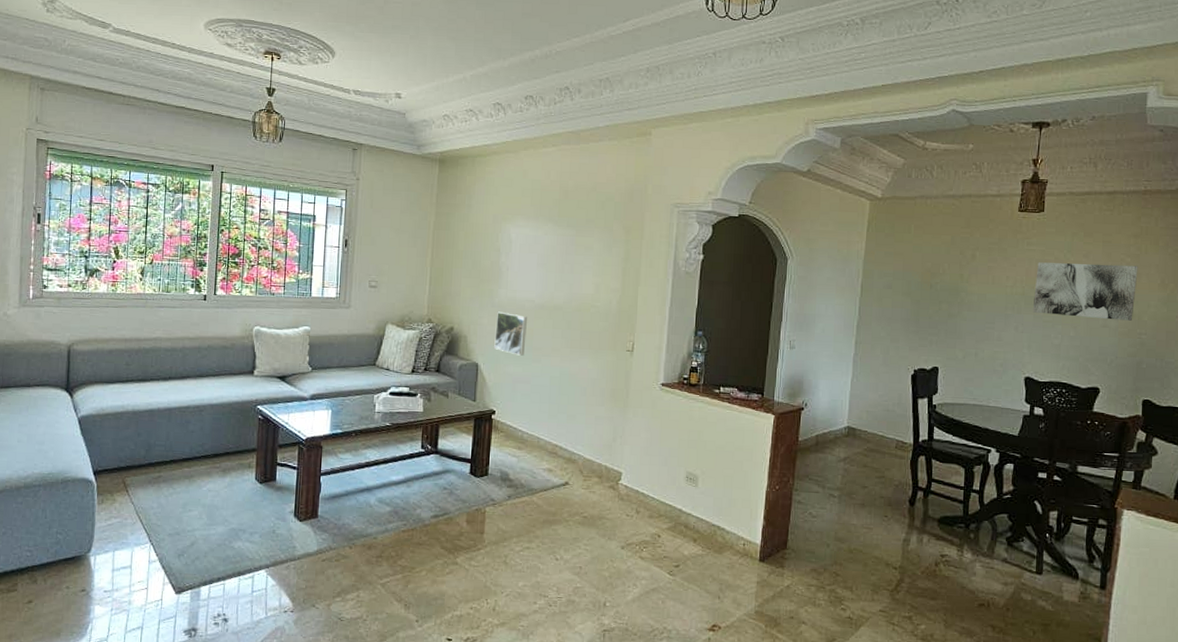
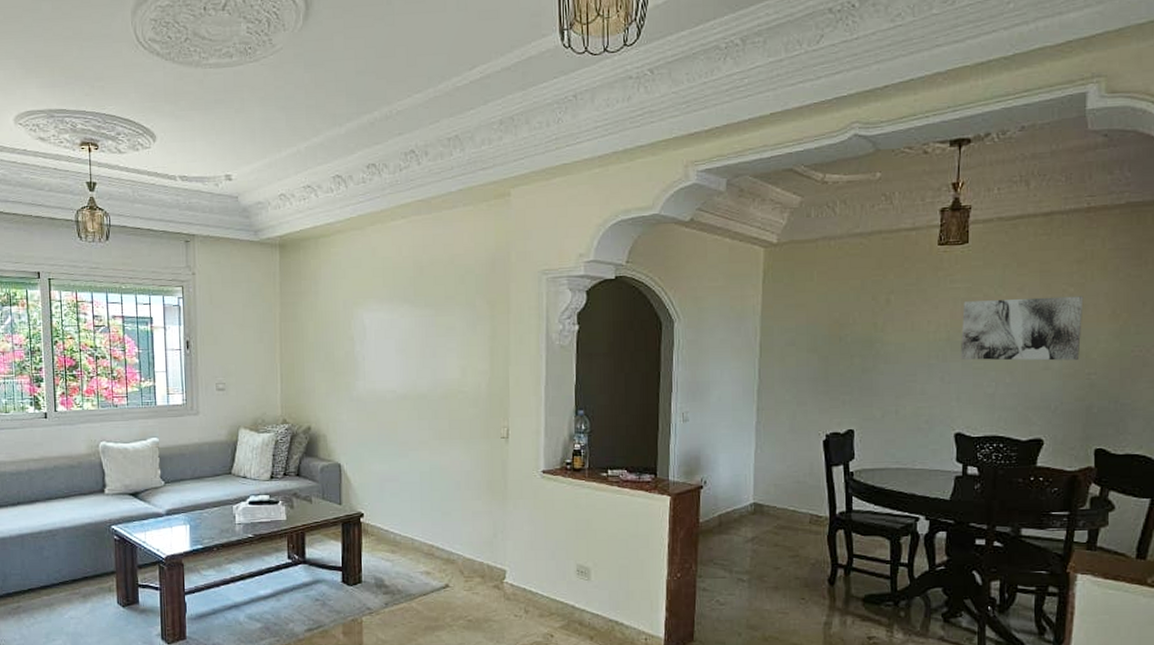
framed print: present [494,311,527,356] -> none [356,405,390,452]

